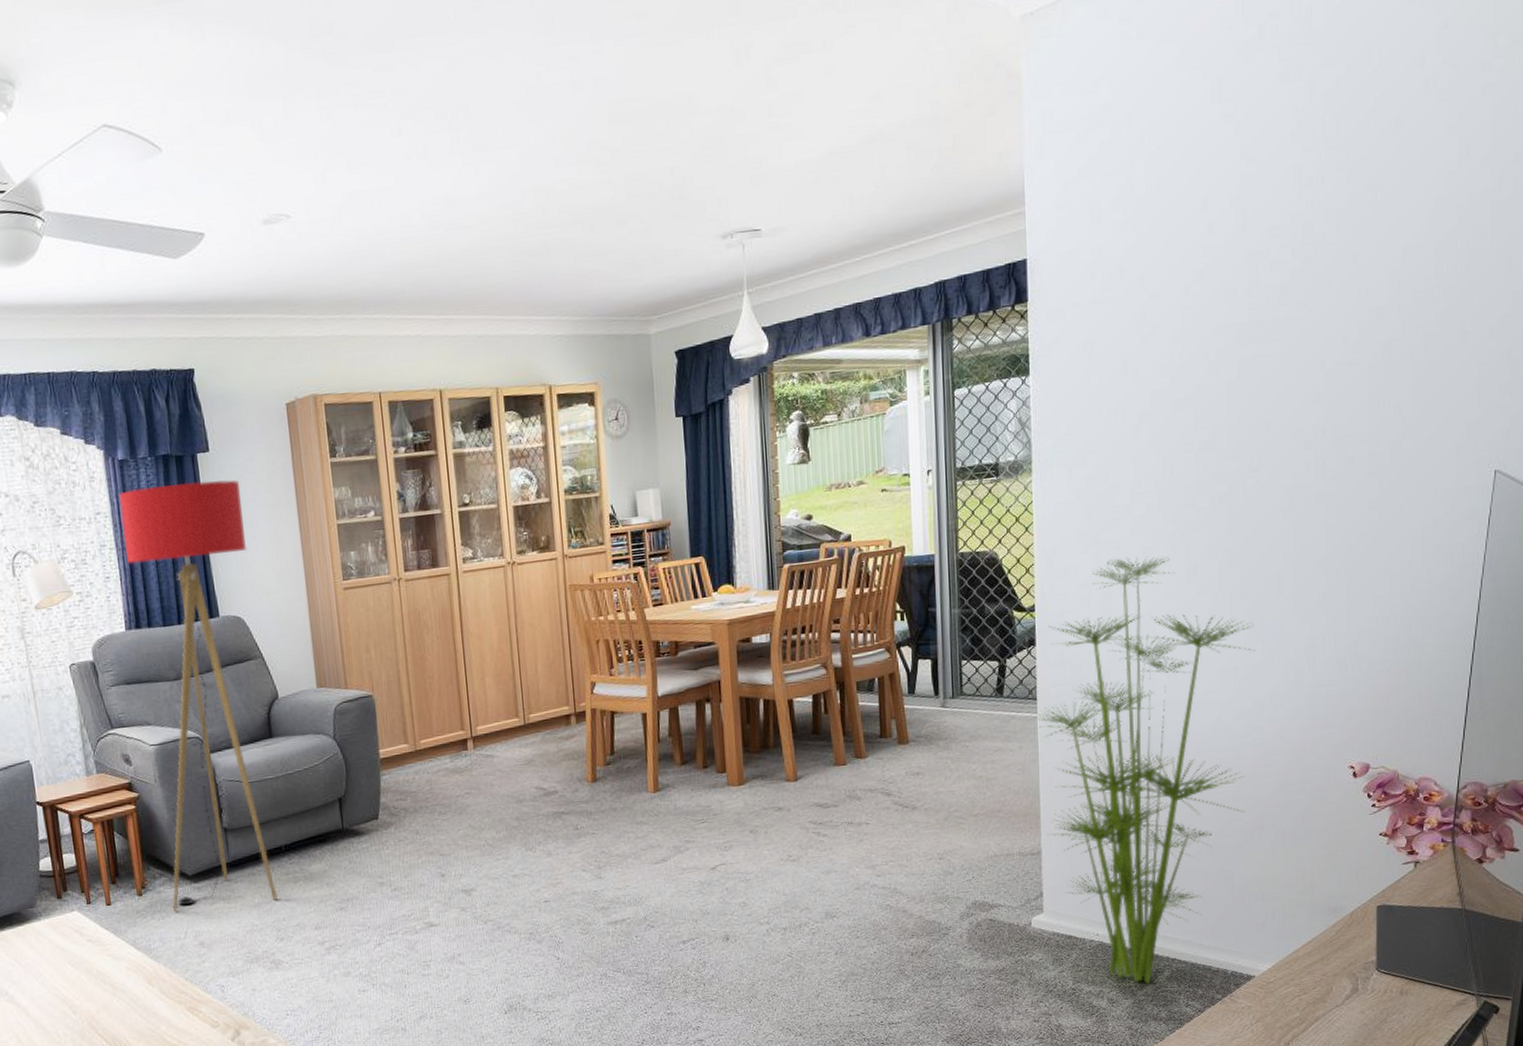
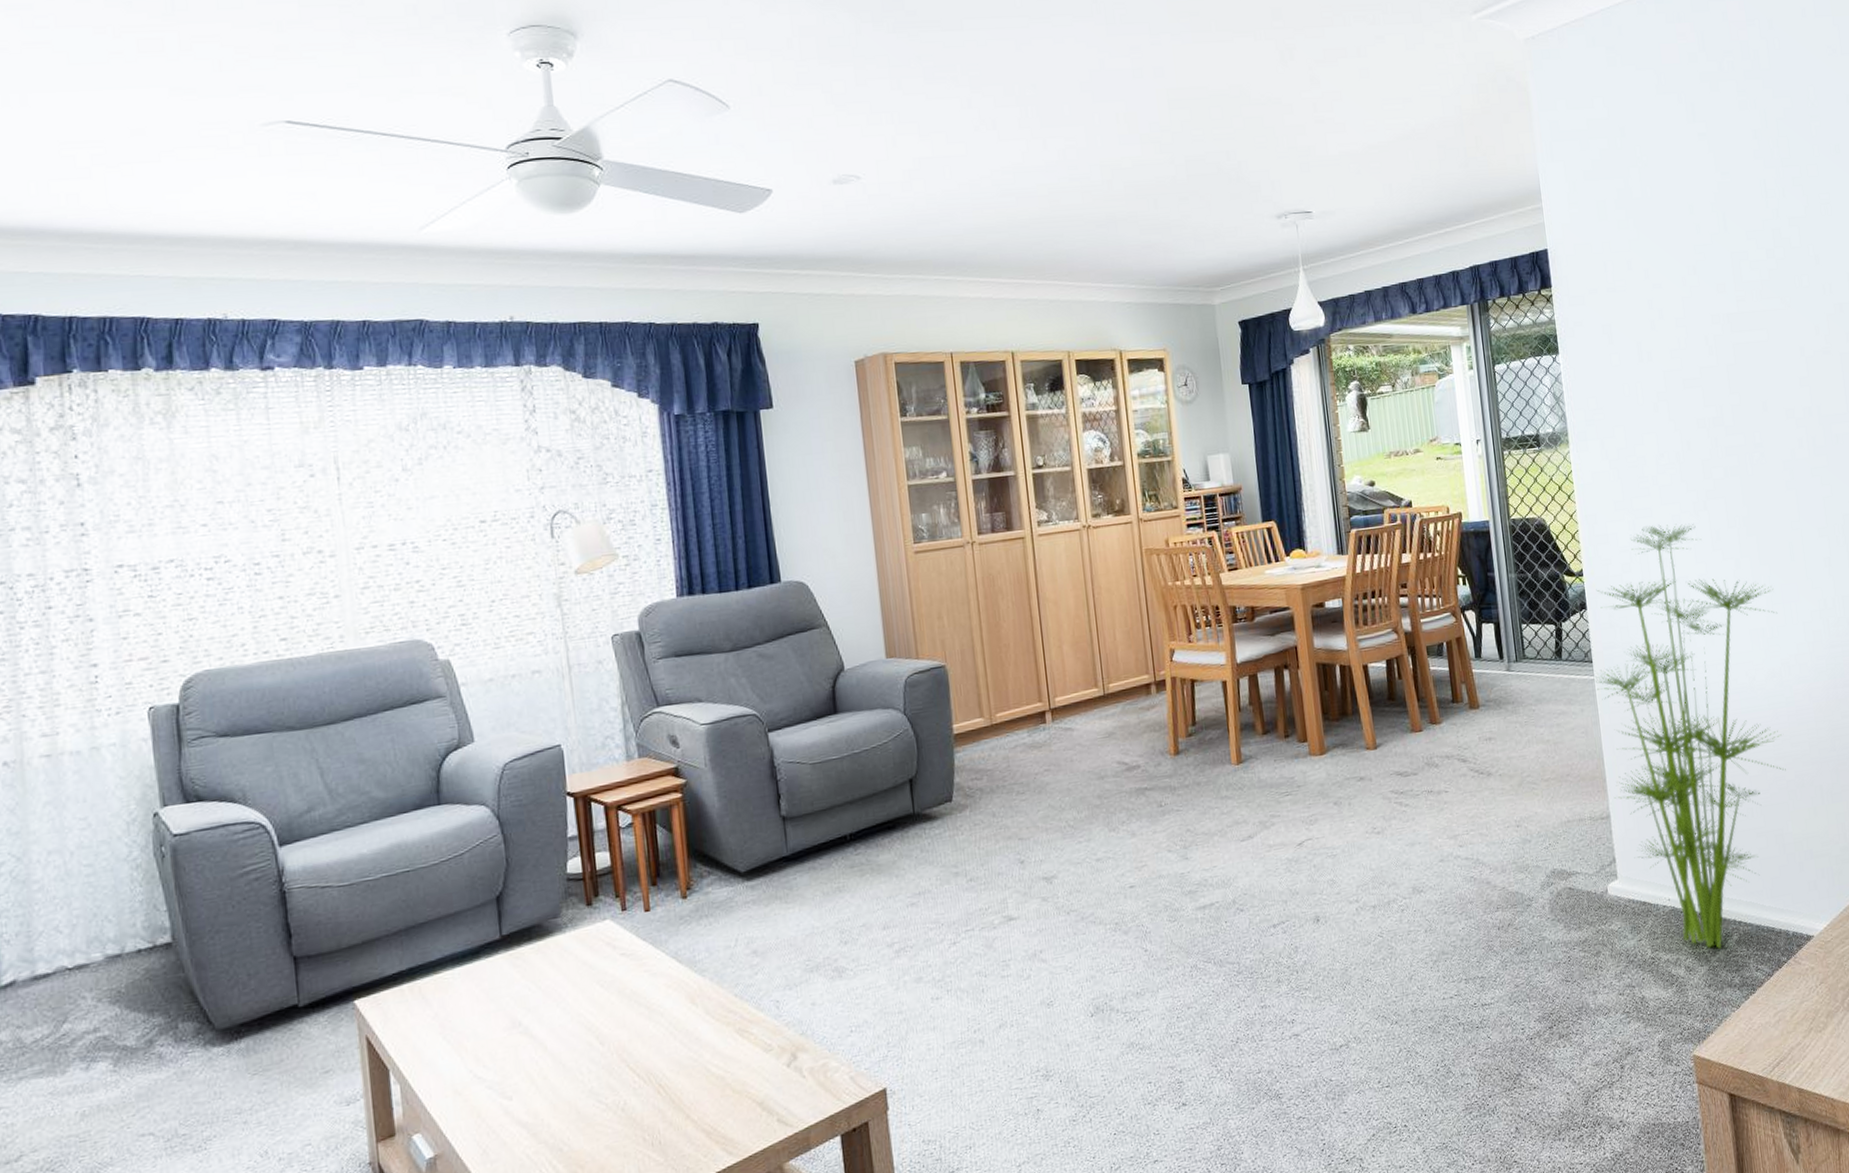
floor lamp: present [119,480,278,912] -> none [674,438,841,916]

